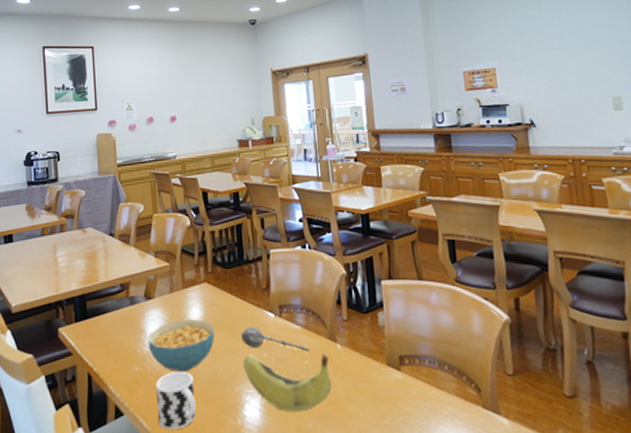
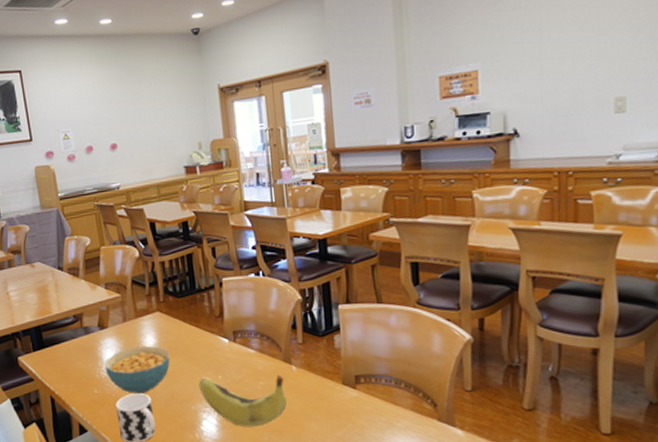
spoon: present [241,327,310,352] -> none [196,351,265,374]

